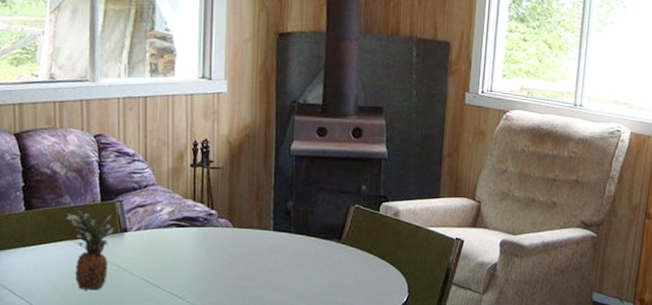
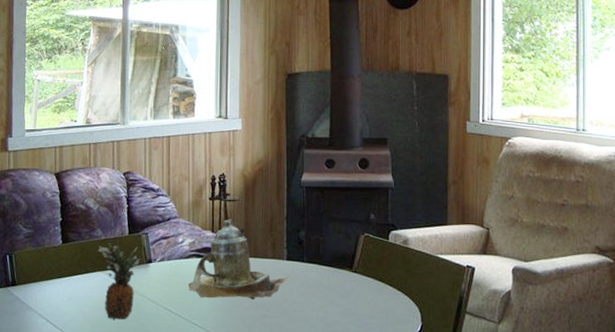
teapot: none [166,187,276,270] -> present [188,219,290,299]

